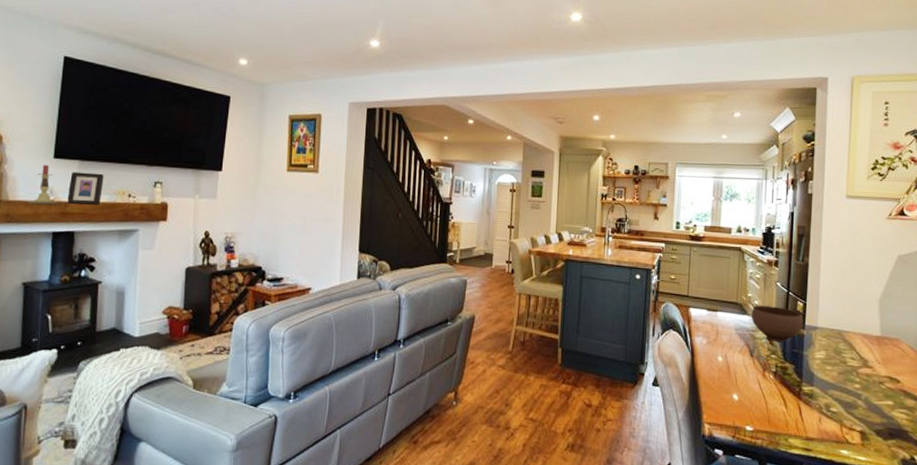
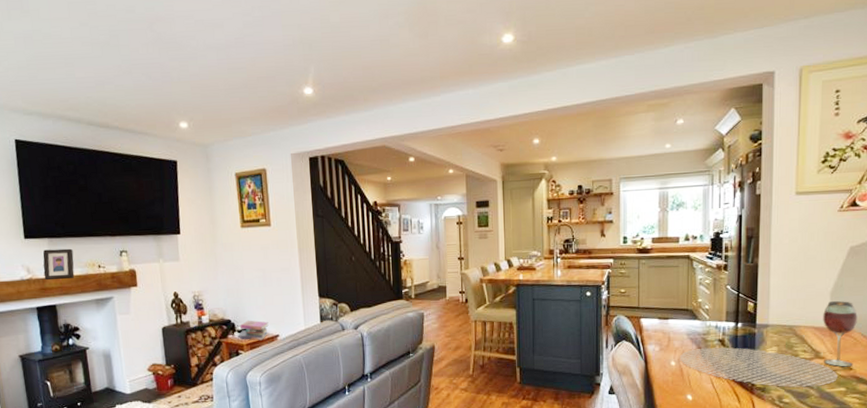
candlestick: present [28,164,58,206] -> none [9,245,37,285]
books: none [266,269,302,293] -> present [238,320,269,341]
place mat: none [726,345,885,397] -> present [679,347,837,388]
bowl: present [751,305,804,343] -> none [701,309,754,343]
wineglass: none [871,309,905,380] -> present [823,301,857,367]

